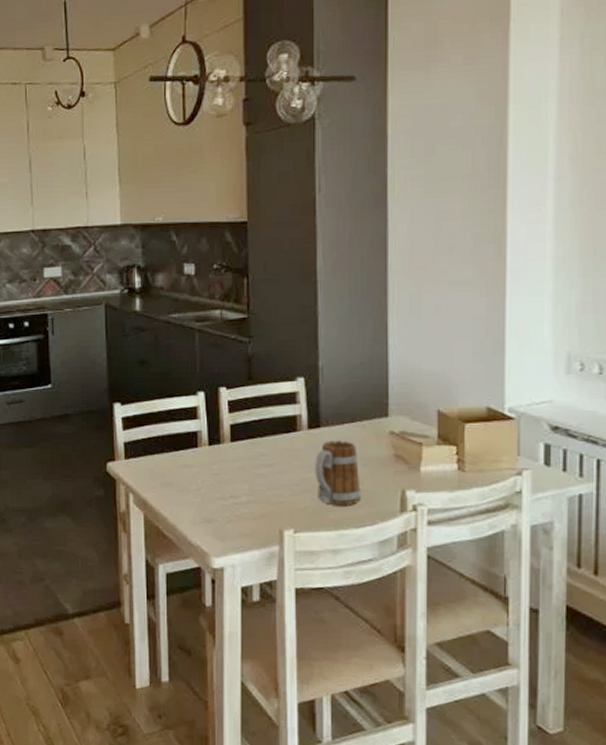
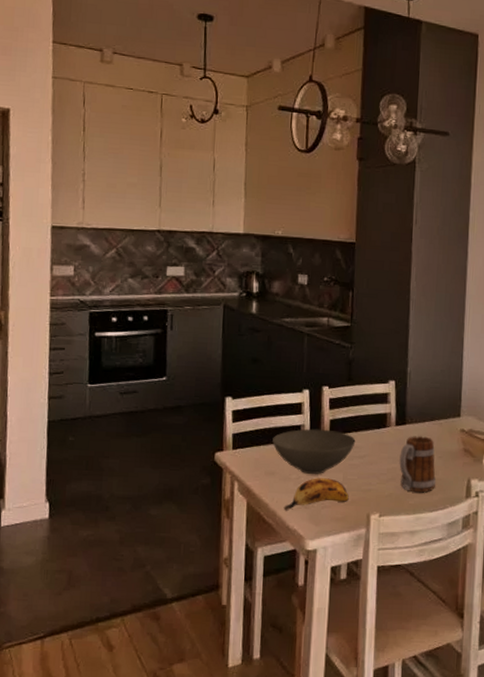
bowl: none [167,435,261,485] -> present [272,429,356,474]
banana: none [184,489,257,525] -> present [283,478,349,511]

